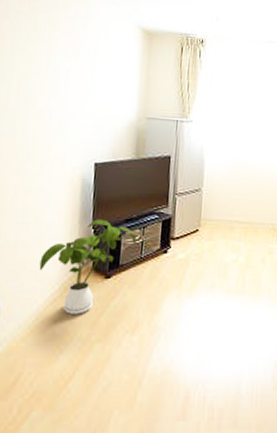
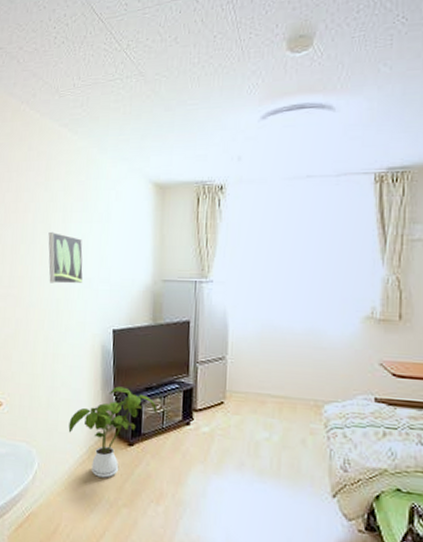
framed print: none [26,62,67,117] -> present [48,231,83,284]

